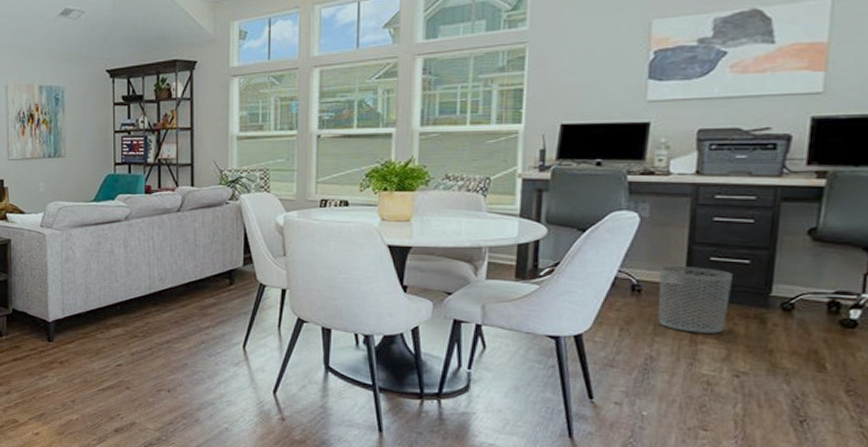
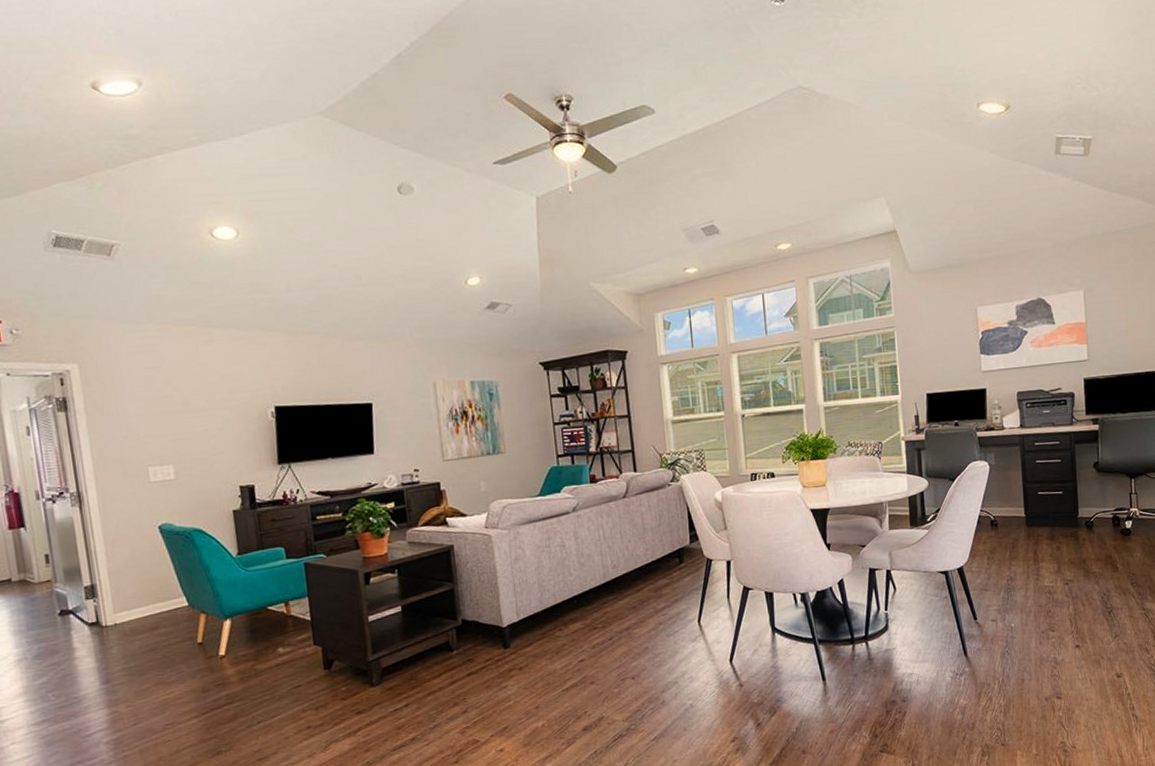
waste bin: present [658,266,733,334] -> none [1007,500,1054,554]

